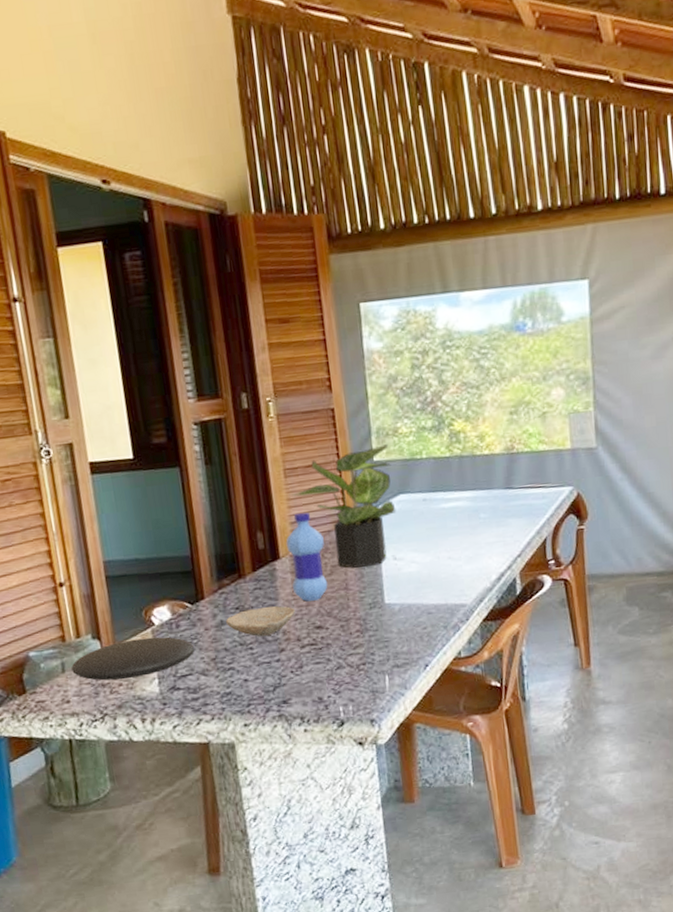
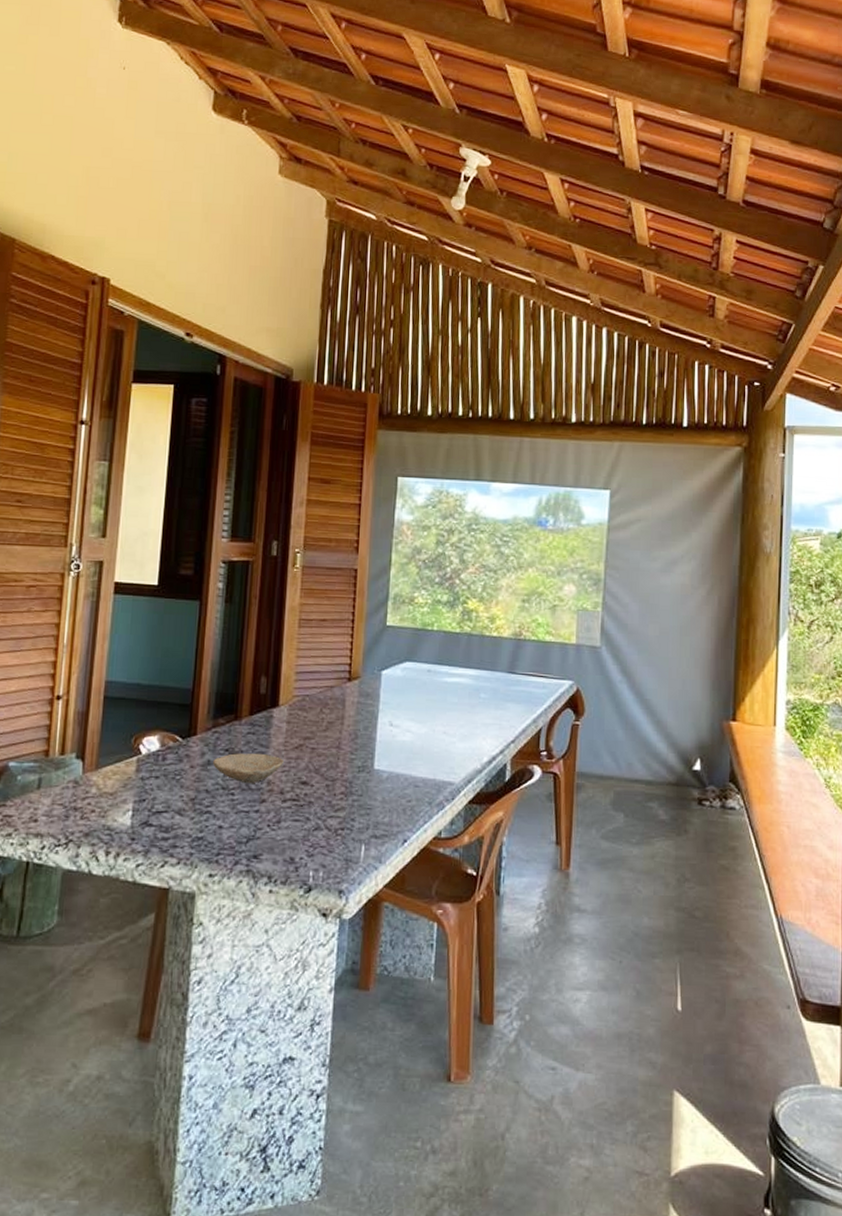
plate: present [71,636,195,681] -> none [47,765,177,806]
water bottle: present [286,512,328,602] -> none [286,663,325,755]
potted plant: present [289,444,396,568] -> none [299,611,403,729]

